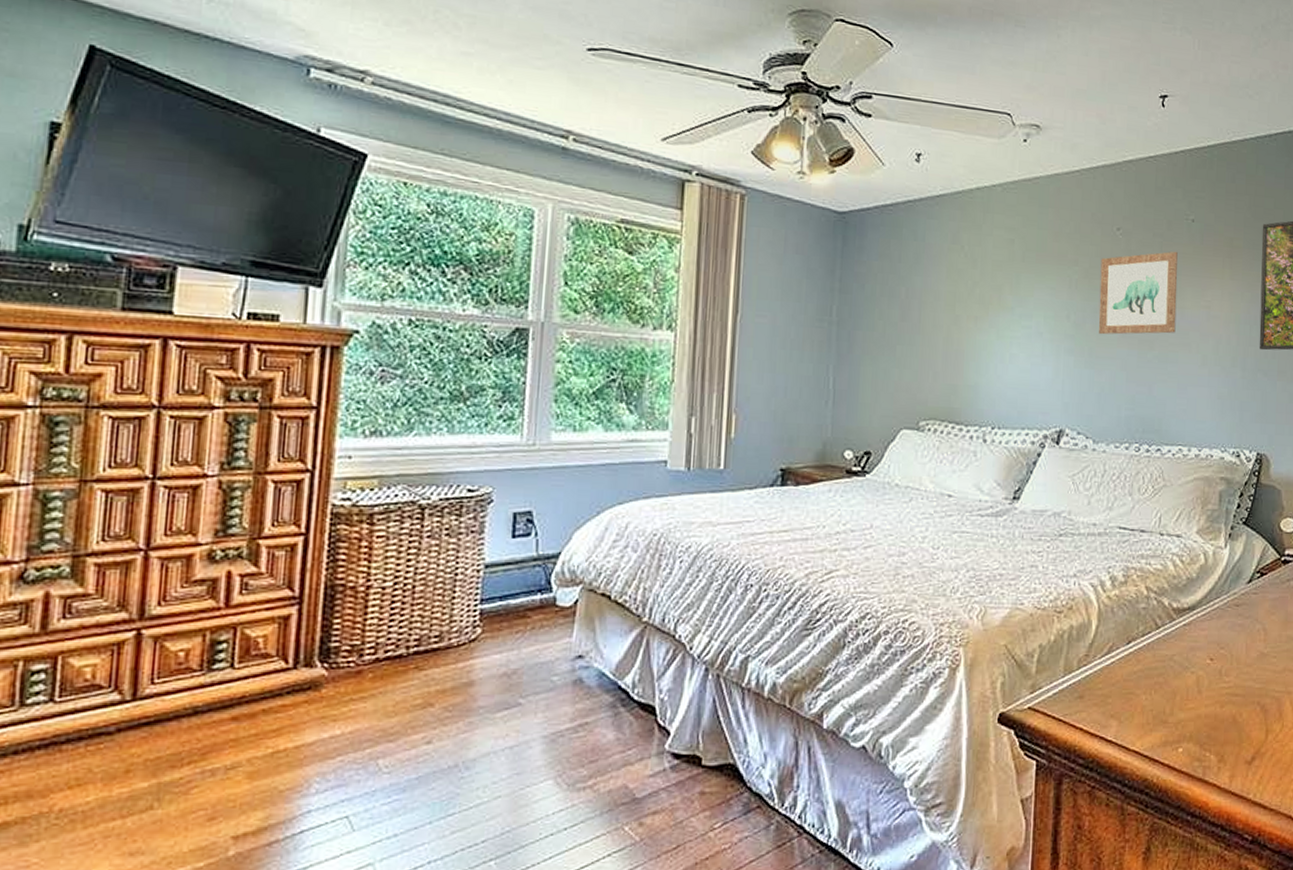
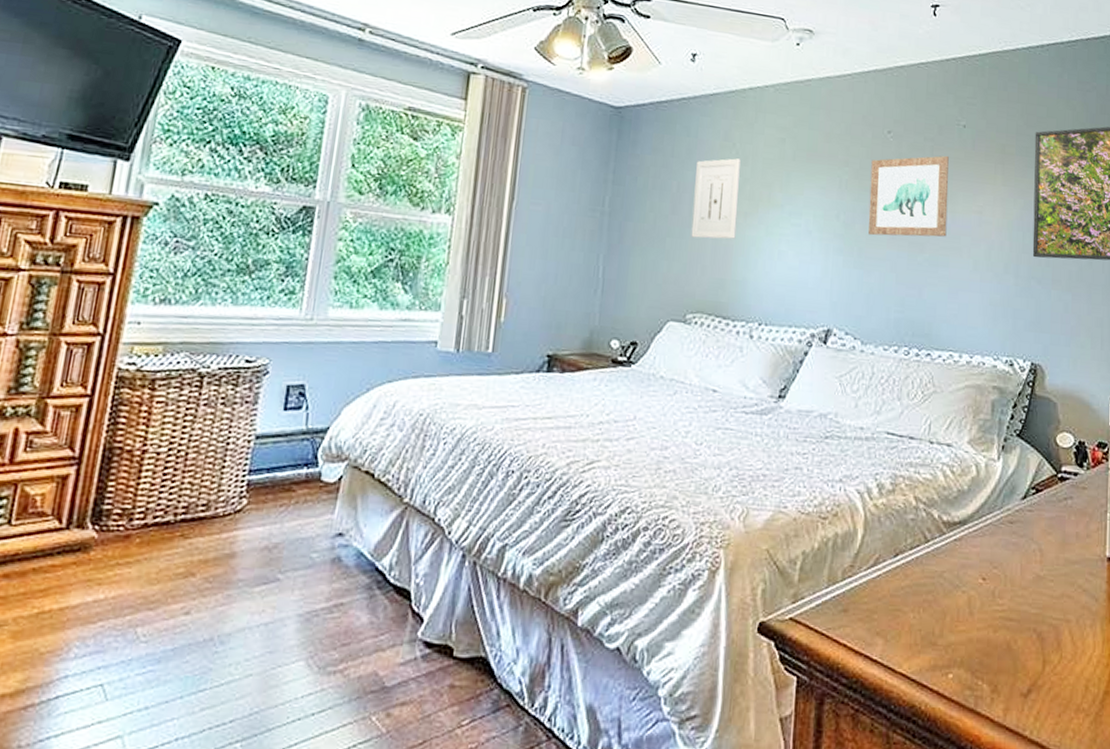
wall art: none [921,261,970,345] -> present [691,158,741,239]

